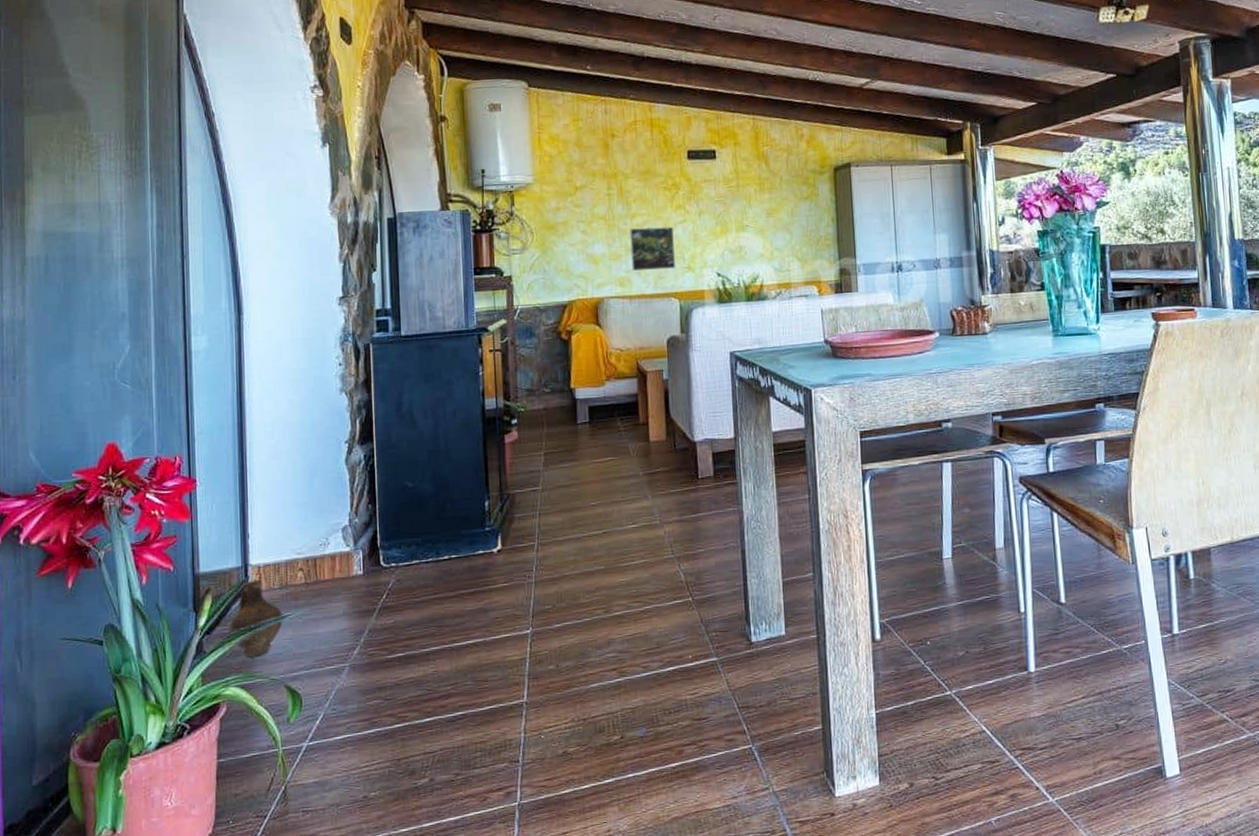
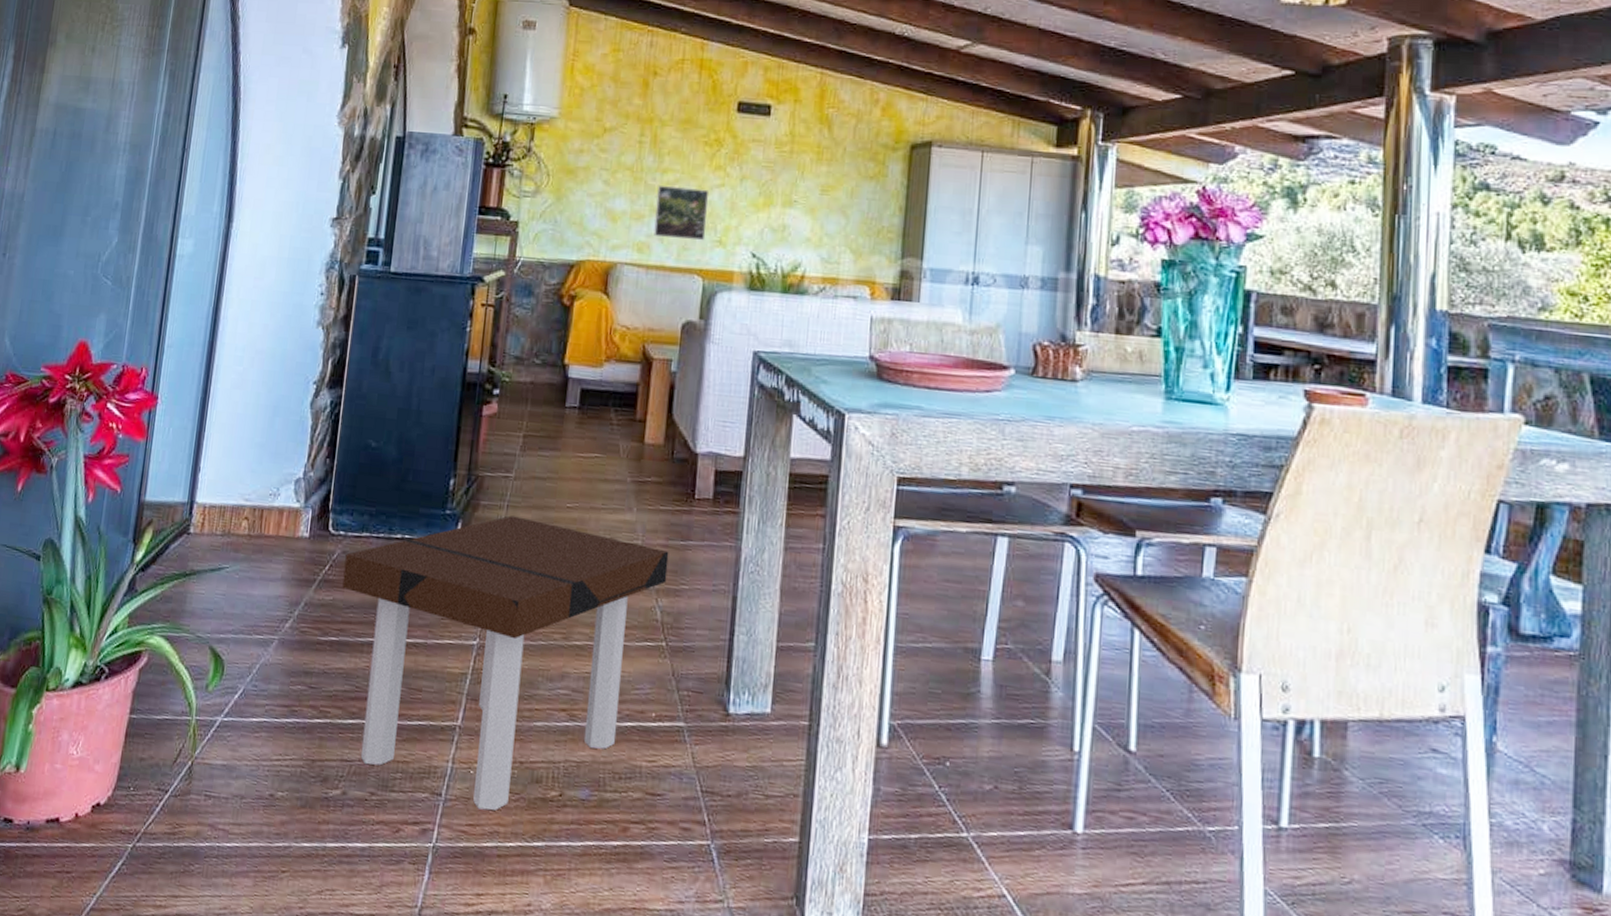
ceramic jug: present [229,579,283,657] -> none [163,520,220,608]
side table: none [400,521,685,765] -> present [342,515,669,811]

